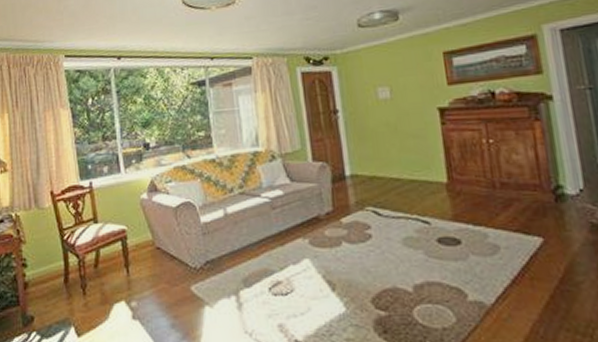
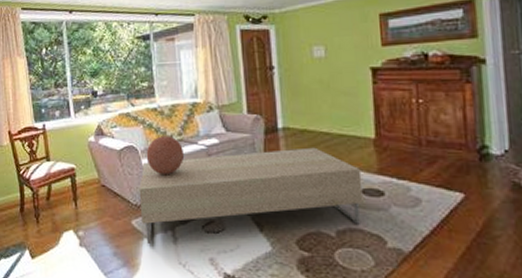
coffee table: none [198,195,440,313] -> present [139,147,364,245]
decorative sphere: none [204,189,247,233] -> present [146,136,185,175]

